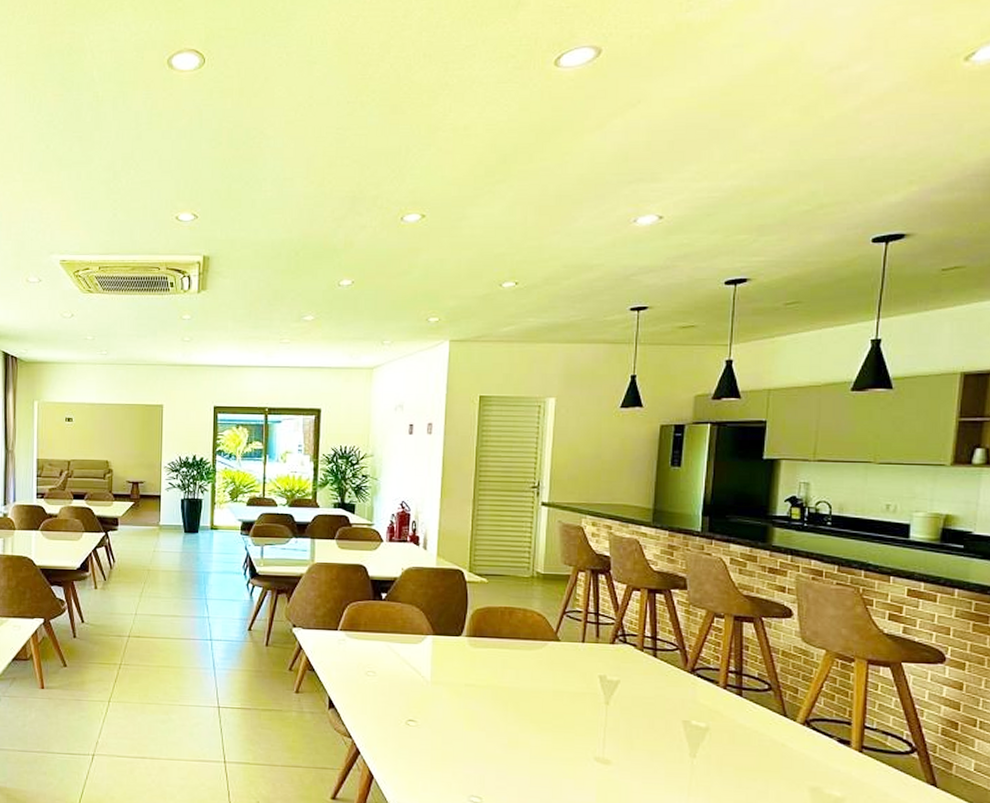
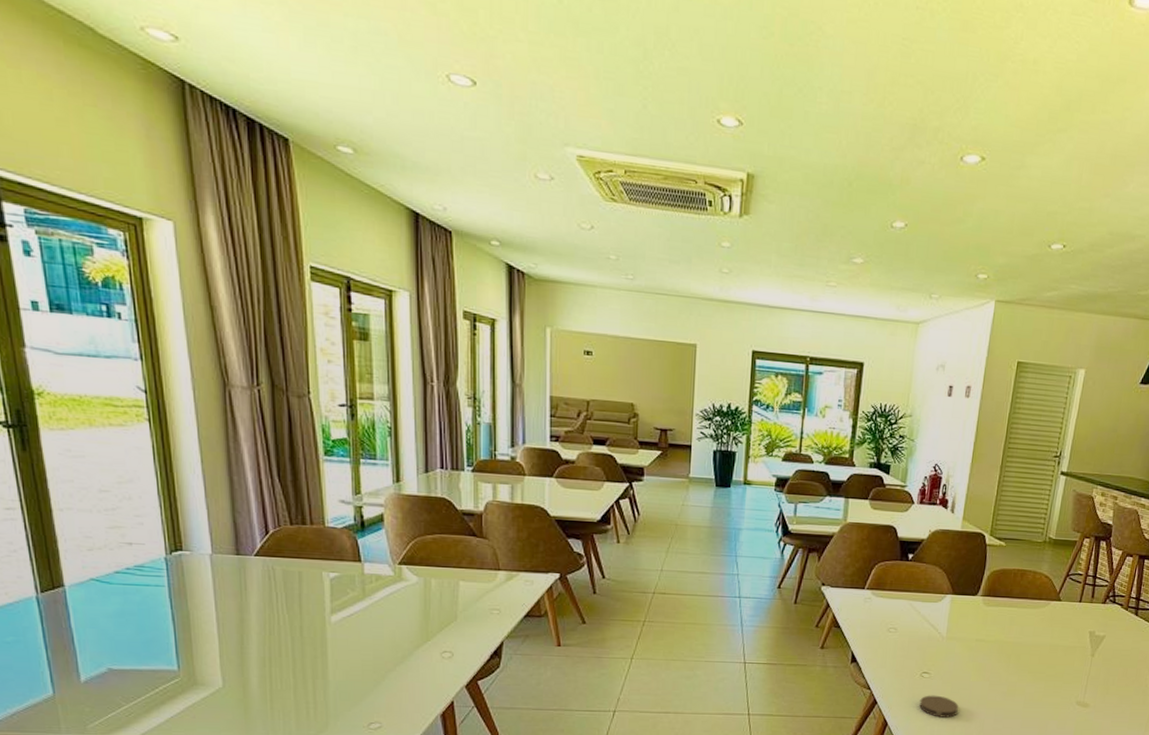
coaster: none [407,745,454,772] -> present [919,695,959,718]

